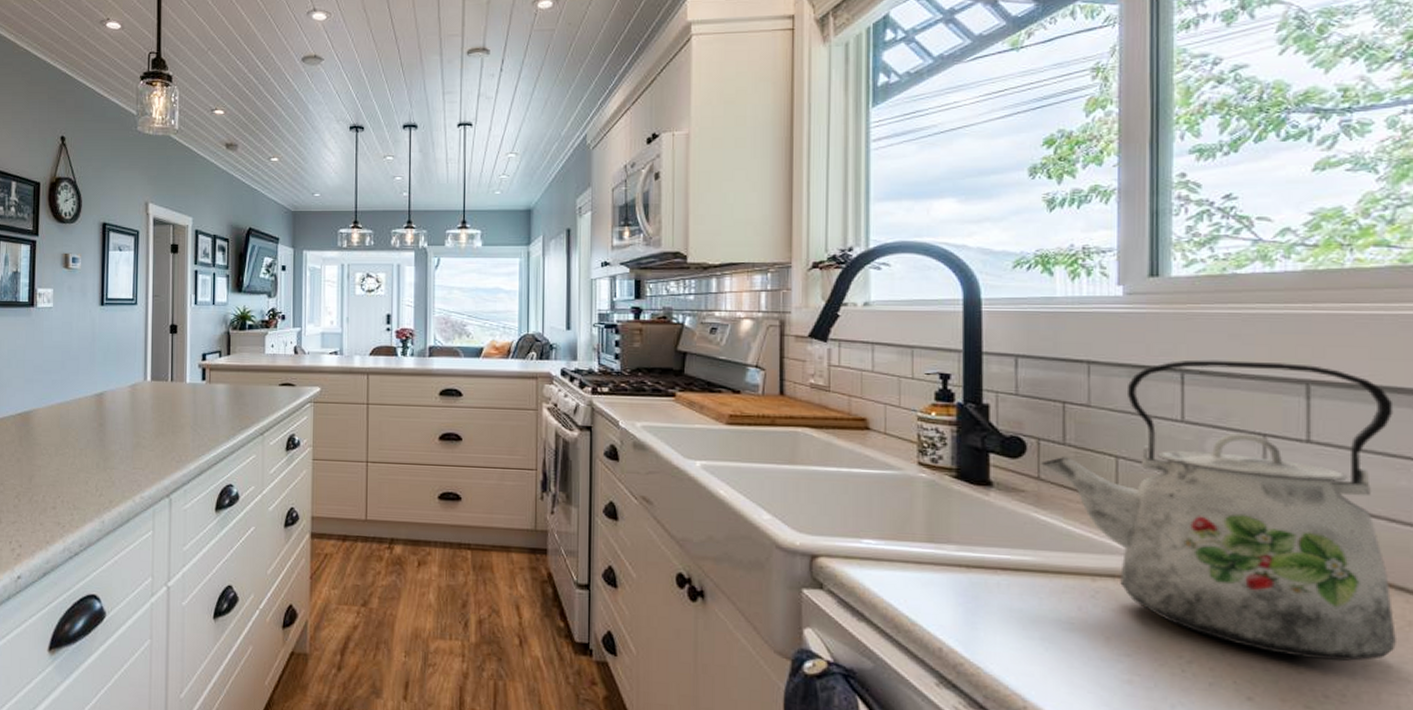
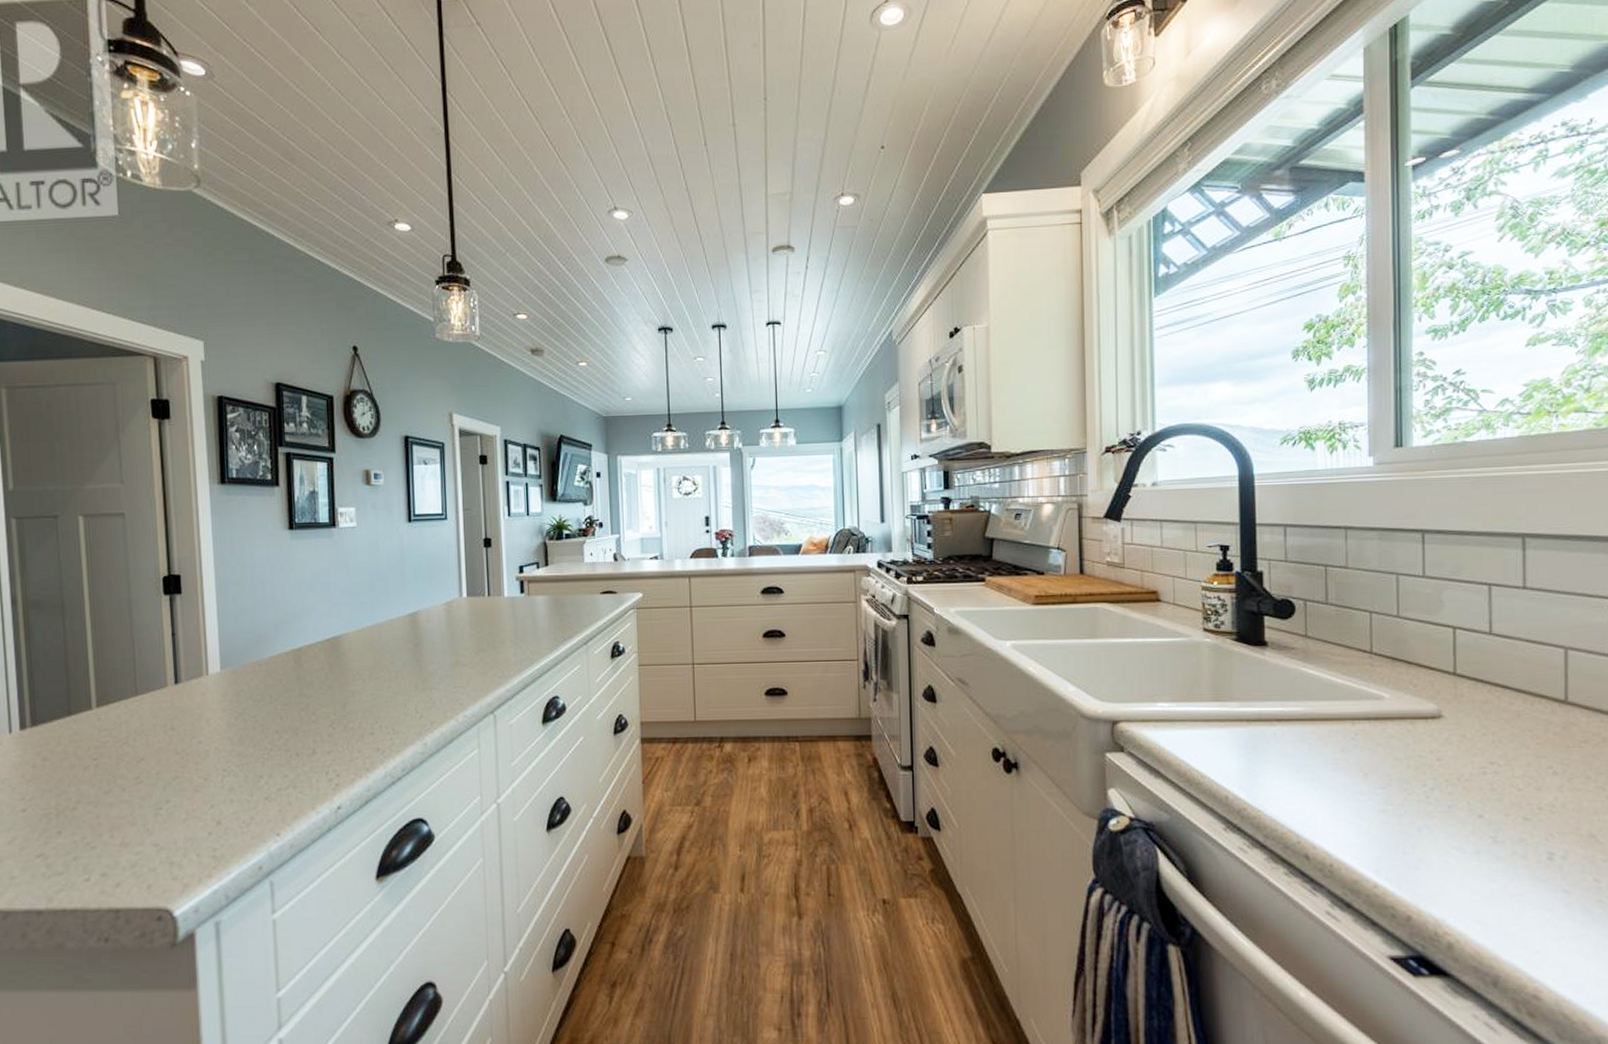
kettle: present [1041,359,1398,662] -> none [1308,519,1595,778]

